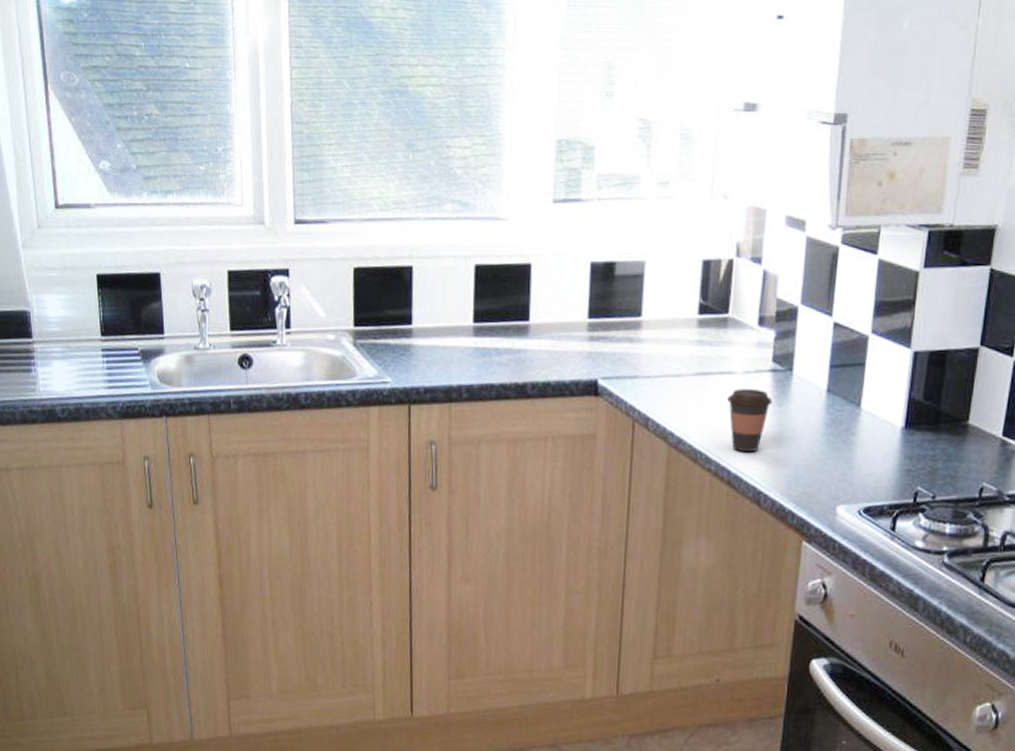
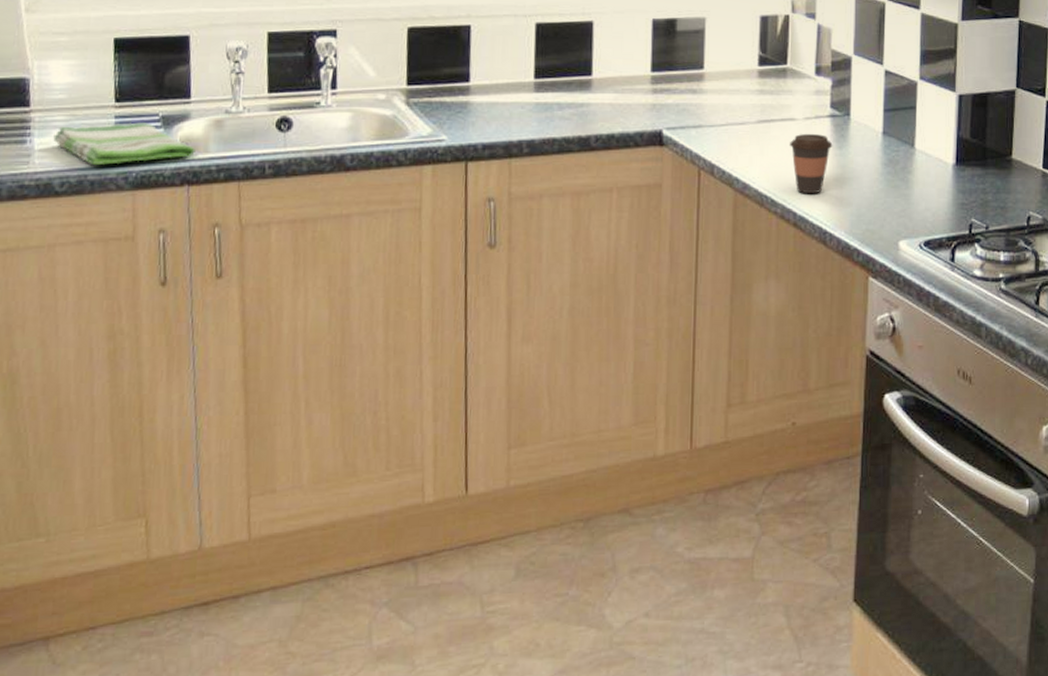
dish towel: none [53,355,170,394] -> present [53,122,195,165]

